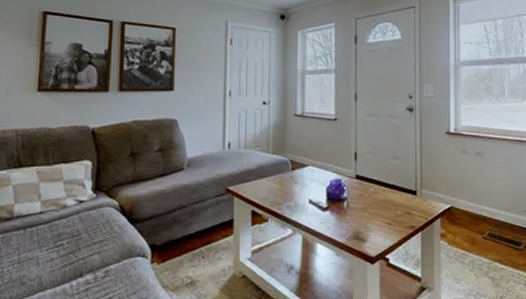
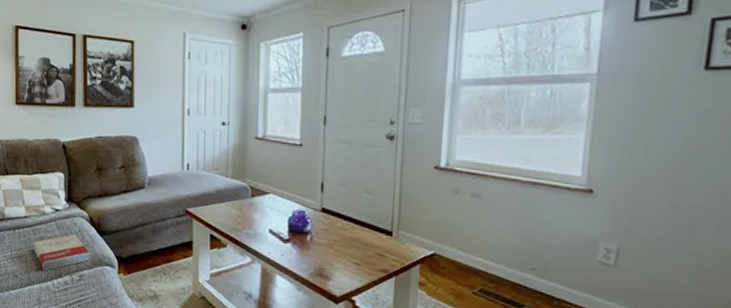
book: none [48,226,119,272] -> present [33,234,90,271]

